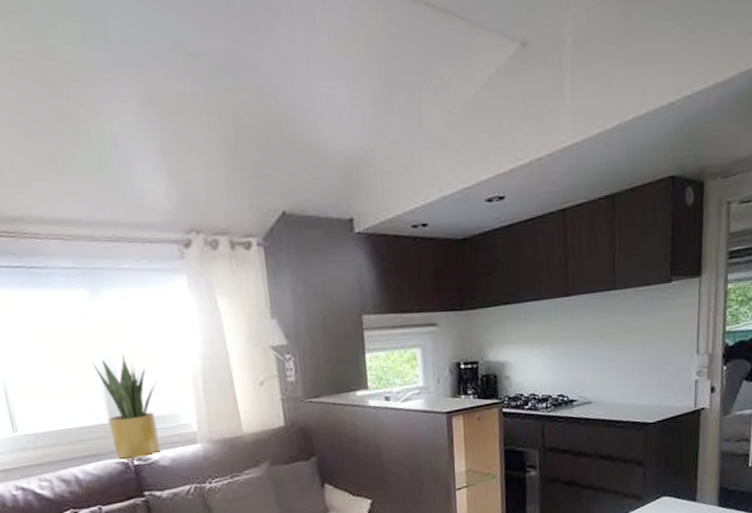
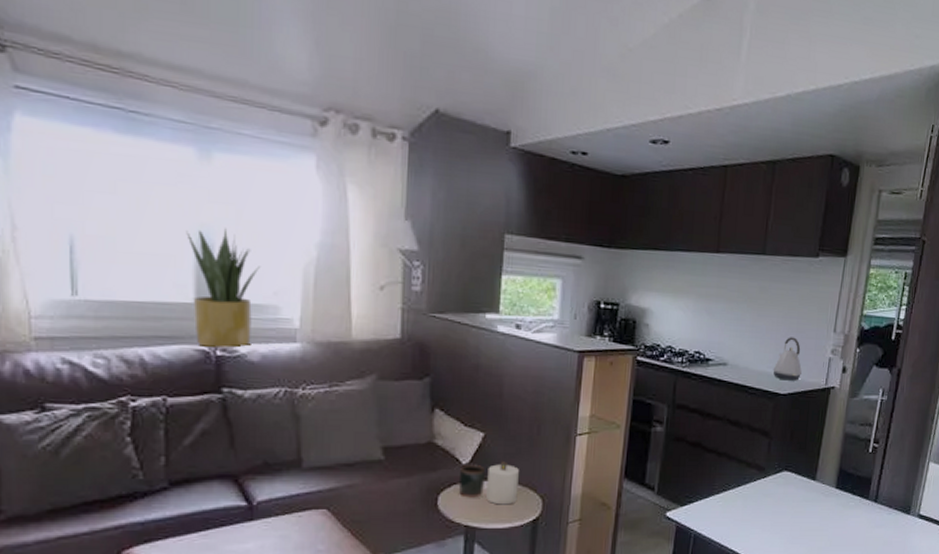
kettle: none [638,365,668,409] -> present [773,337,802,381]

